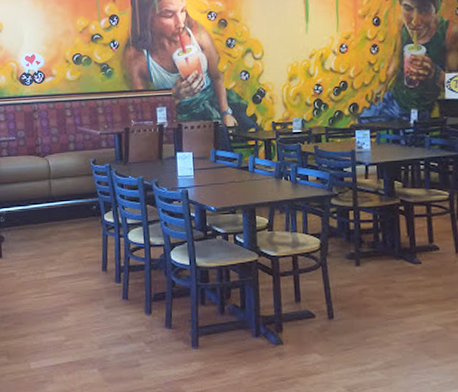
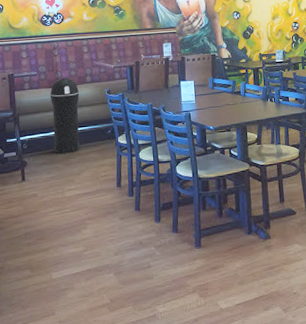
trash can: none [29,144,62,231] -> present [50,77,80,155]

